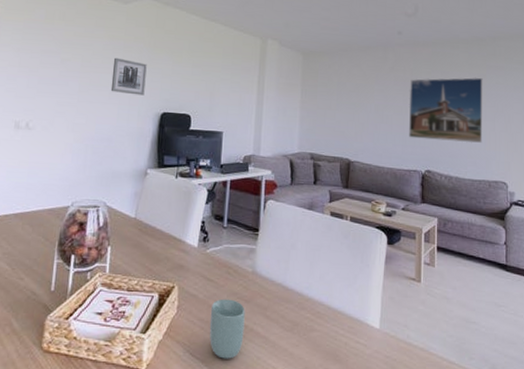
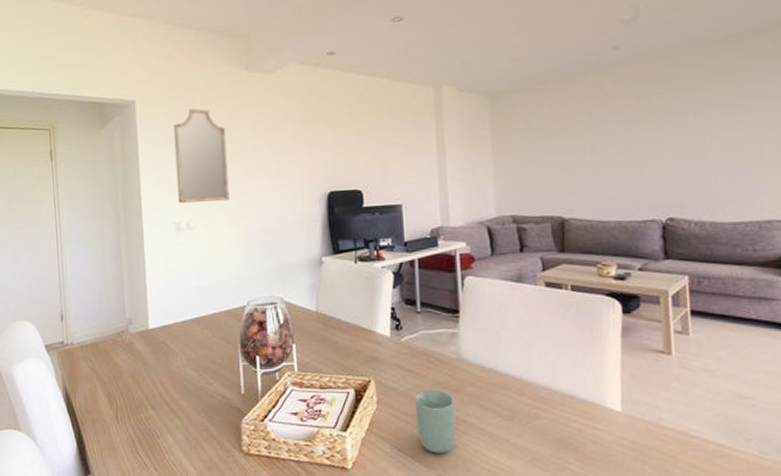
home mirror: none [22,21,78,108] -> present [173,108,230,203]
wall art: present [110,57,147,96] -> none [266,137,306,177]
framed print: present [408,77,483,143] -> none [636,89,746,181]

